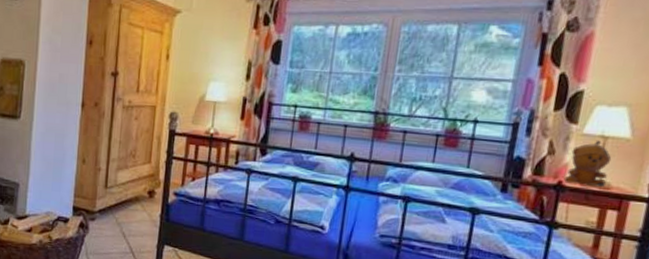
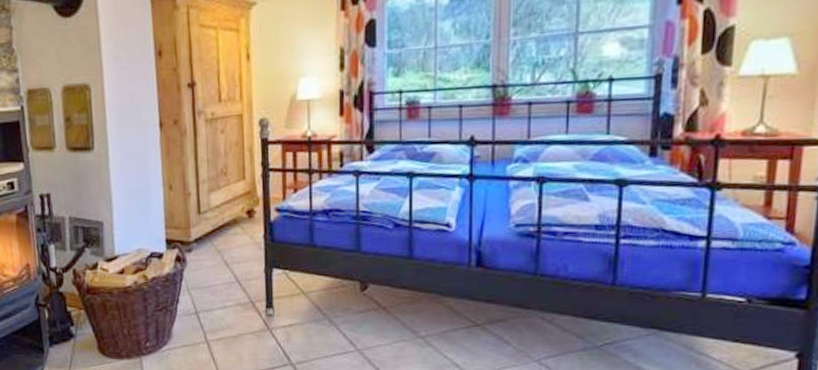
stuffed bear: present [563,140,612,187] -> none [721,80,777,136]

